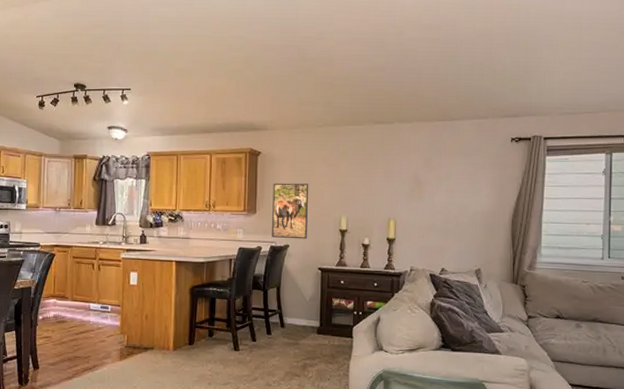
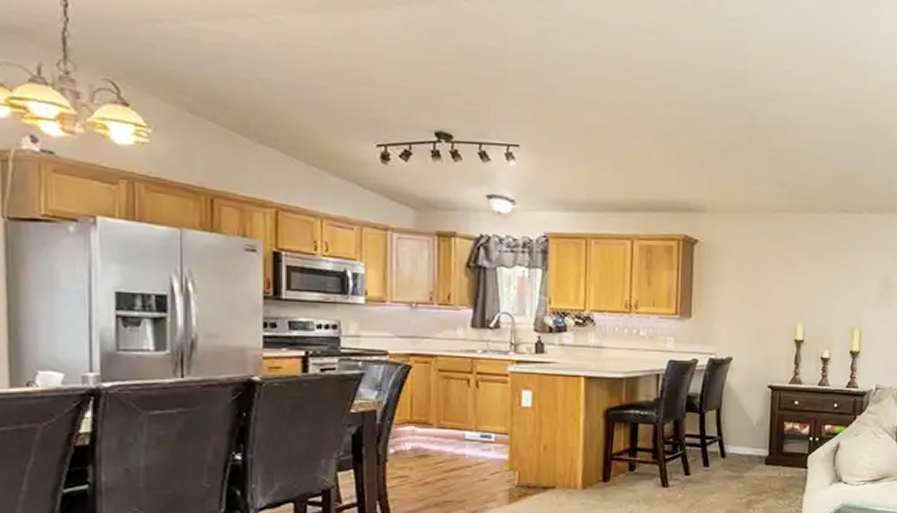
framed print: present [272,183,309,239] -> none [711,280,759,351]

